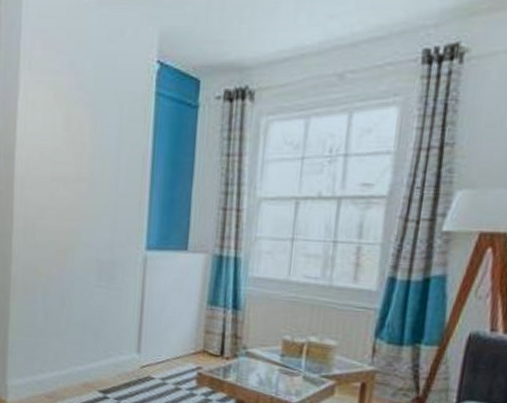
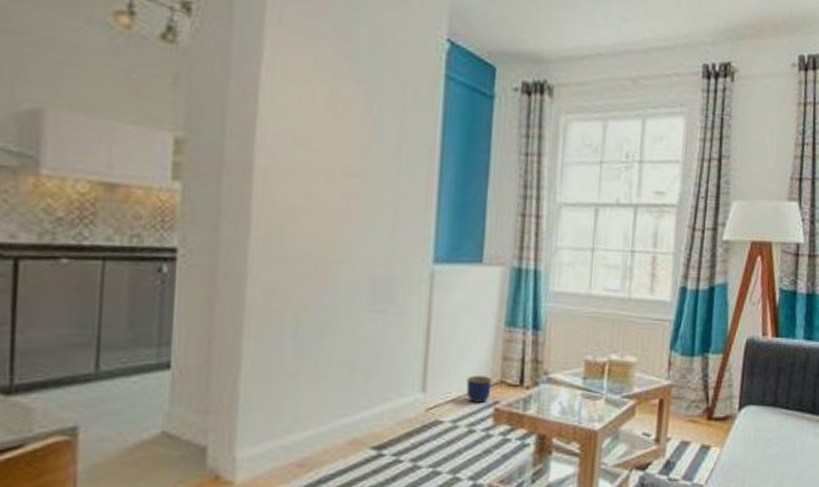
planter: none [173,344,196,367] -> present [466,376,492,403]

